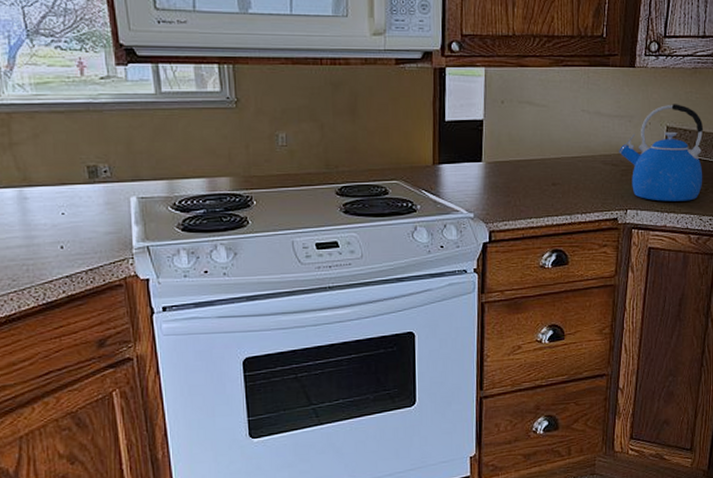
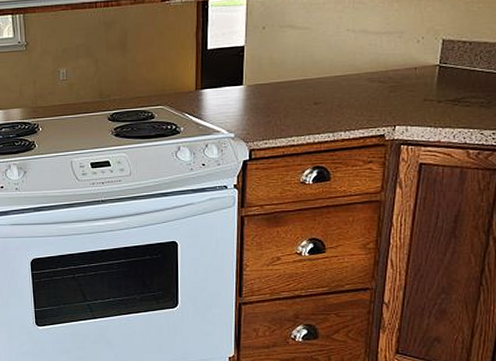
kettle: present [619,104,704,202] -> none [387,15,487,117]

